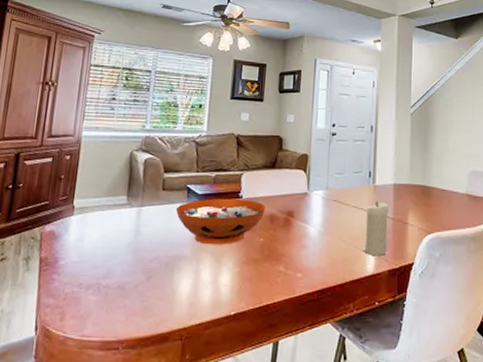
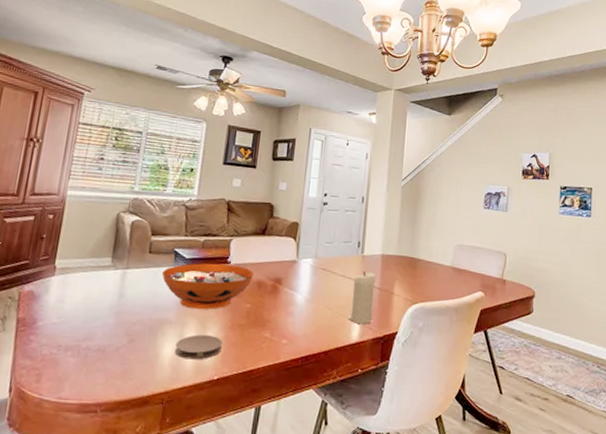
coaster: none [191,270,238,296] -> present [174,335,223,360]

